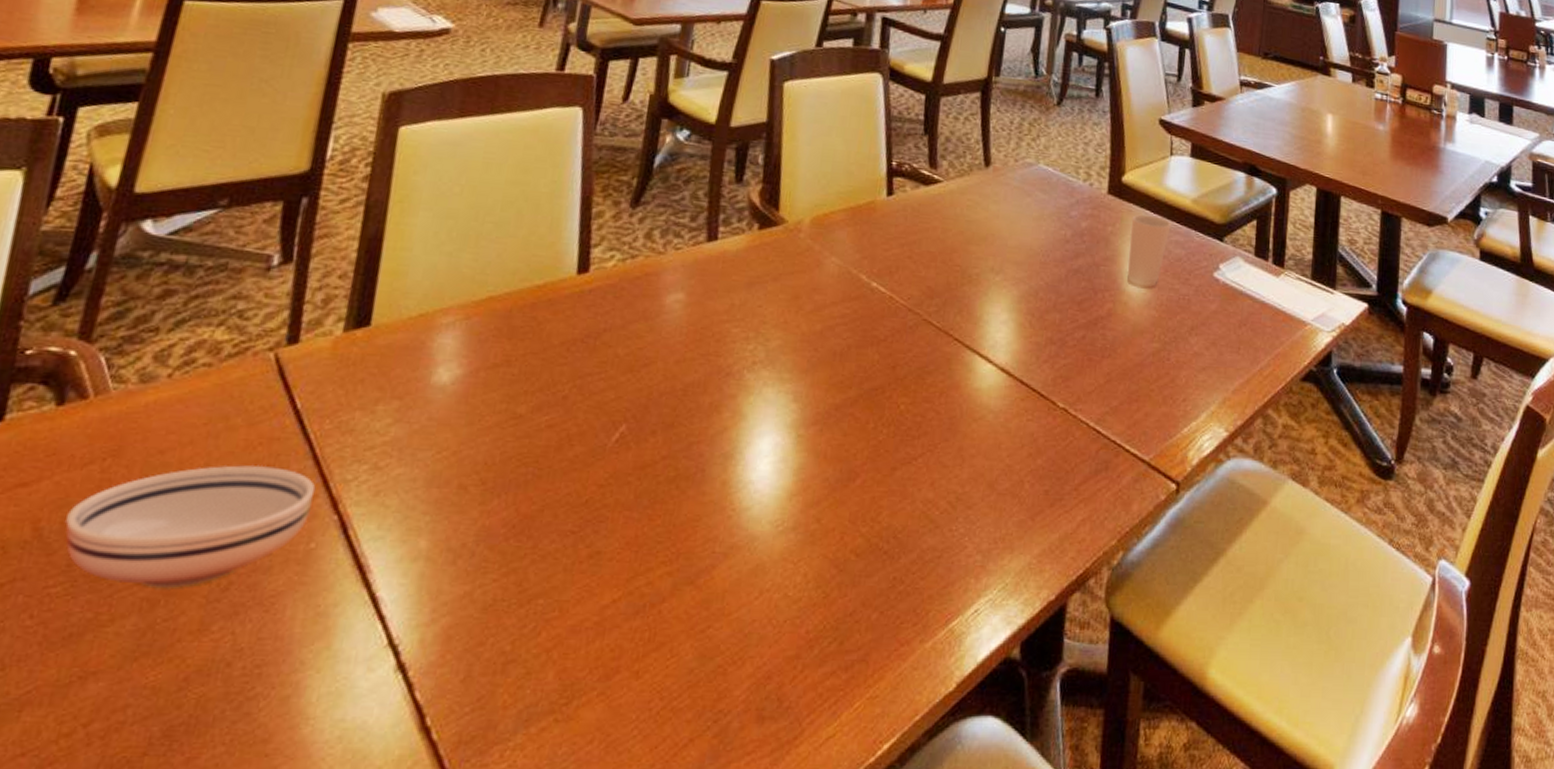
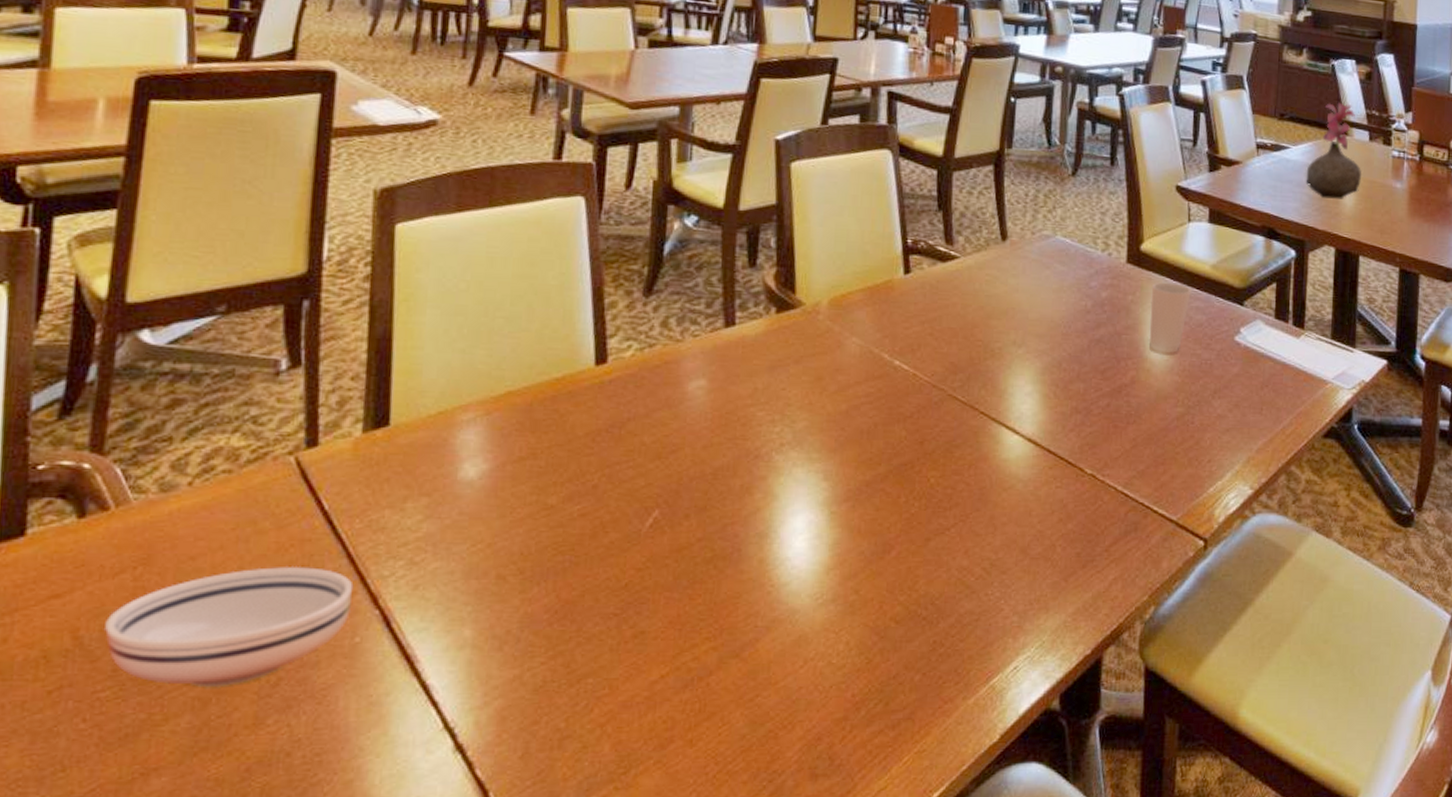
vase: none [1288,44,1345,139] -> present [1306,102,1363,199]

